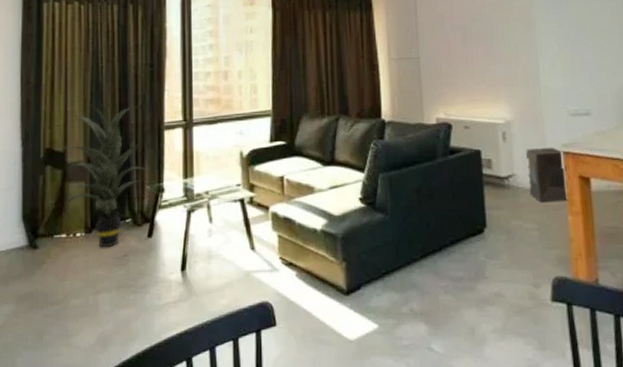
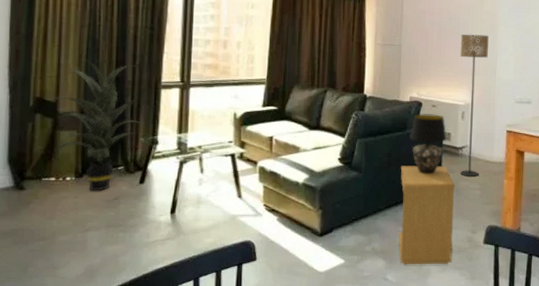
side table: none [435,202,512,331] -> present [398,165,455,265]
table lamp: none [441,137,488,214] -> present [409,114,447,175]
floor lamp: none [490,35,533,214] -> present [460,34,489,177]
storage bin: present [526,147,569,203] -> none [477,126,508,169]

